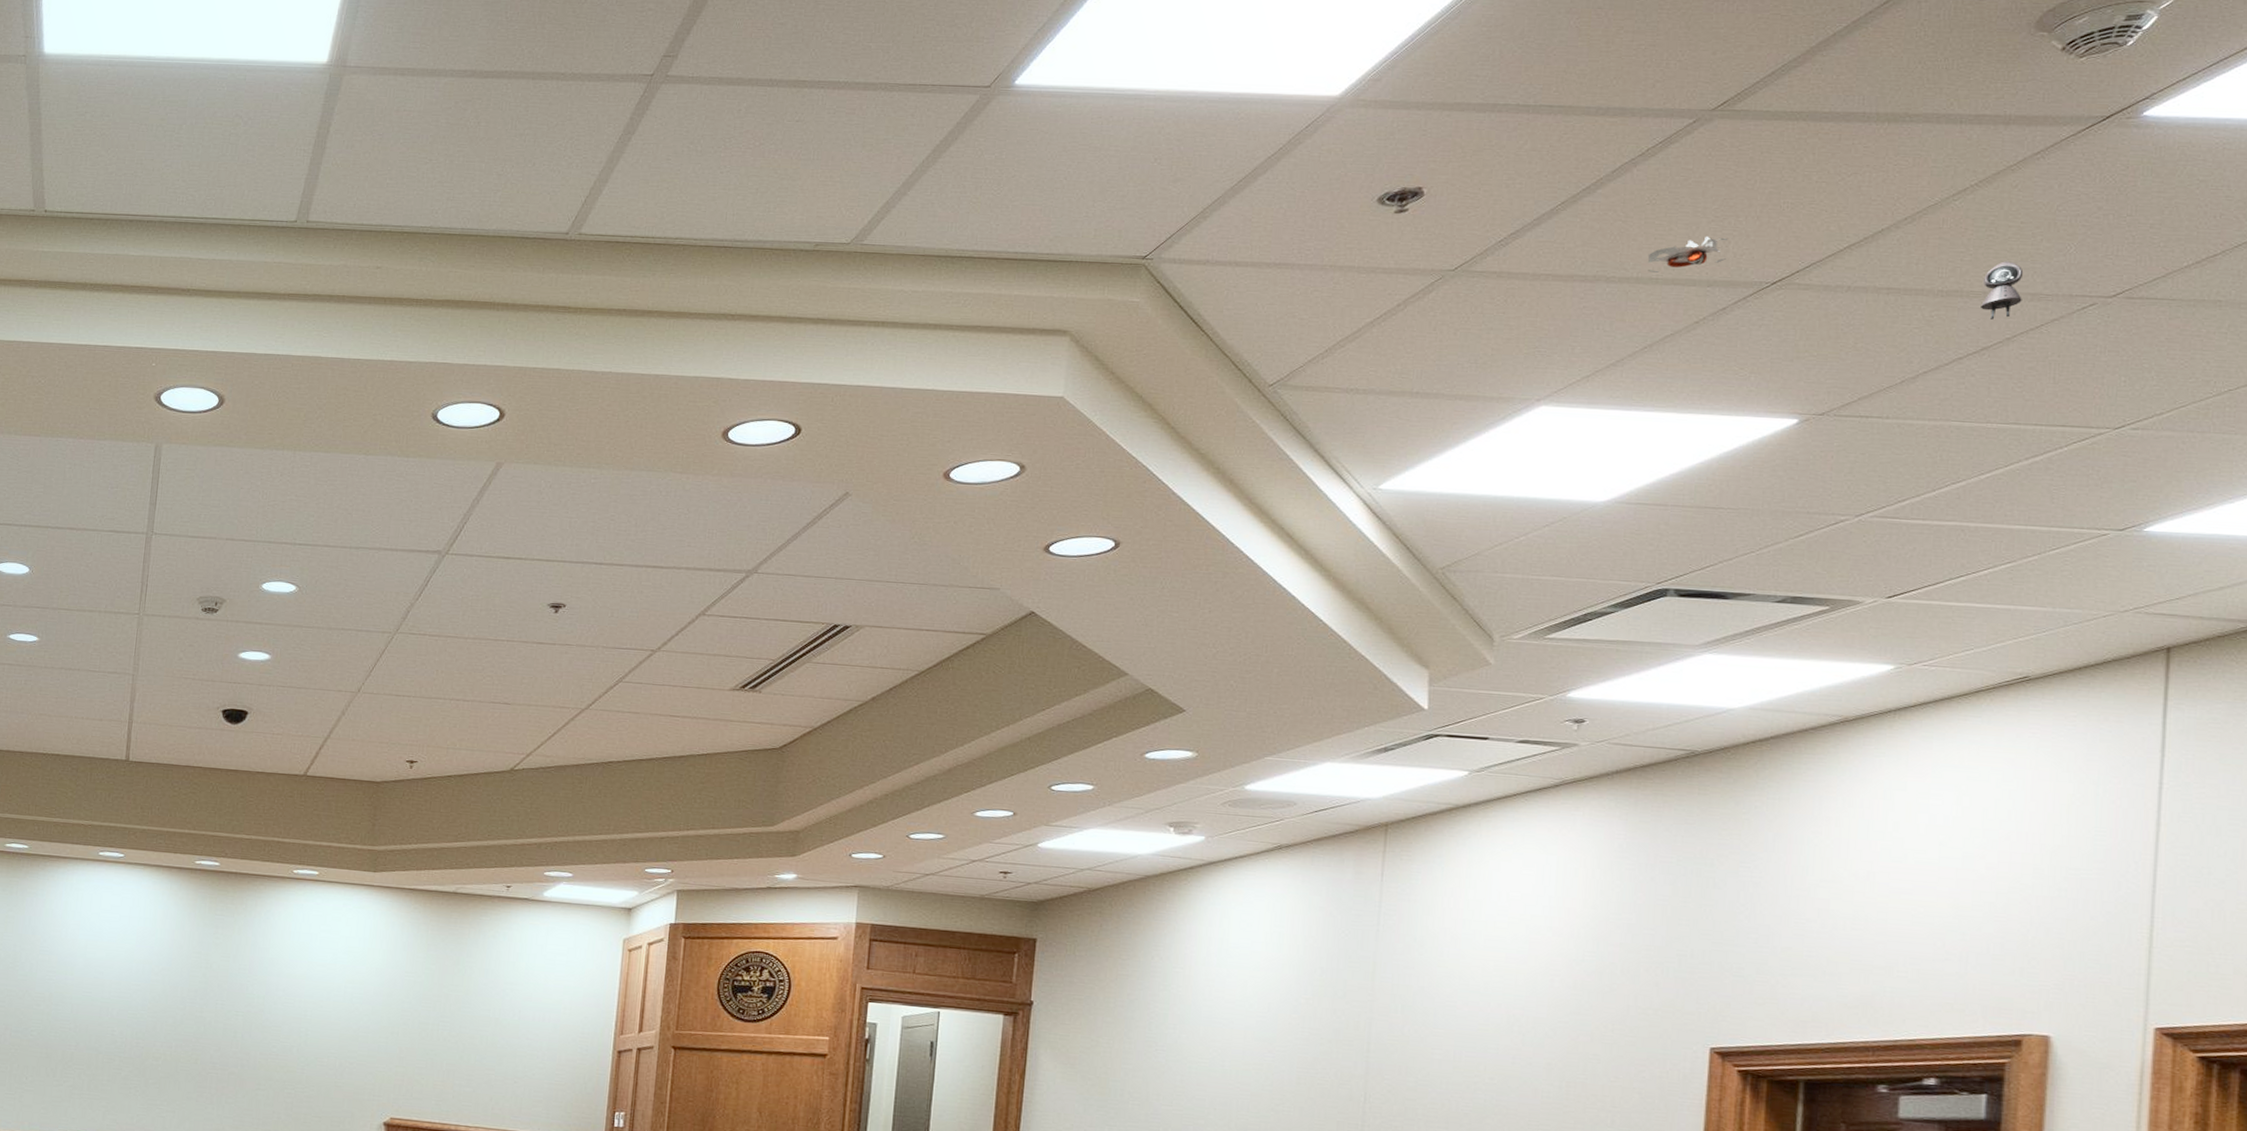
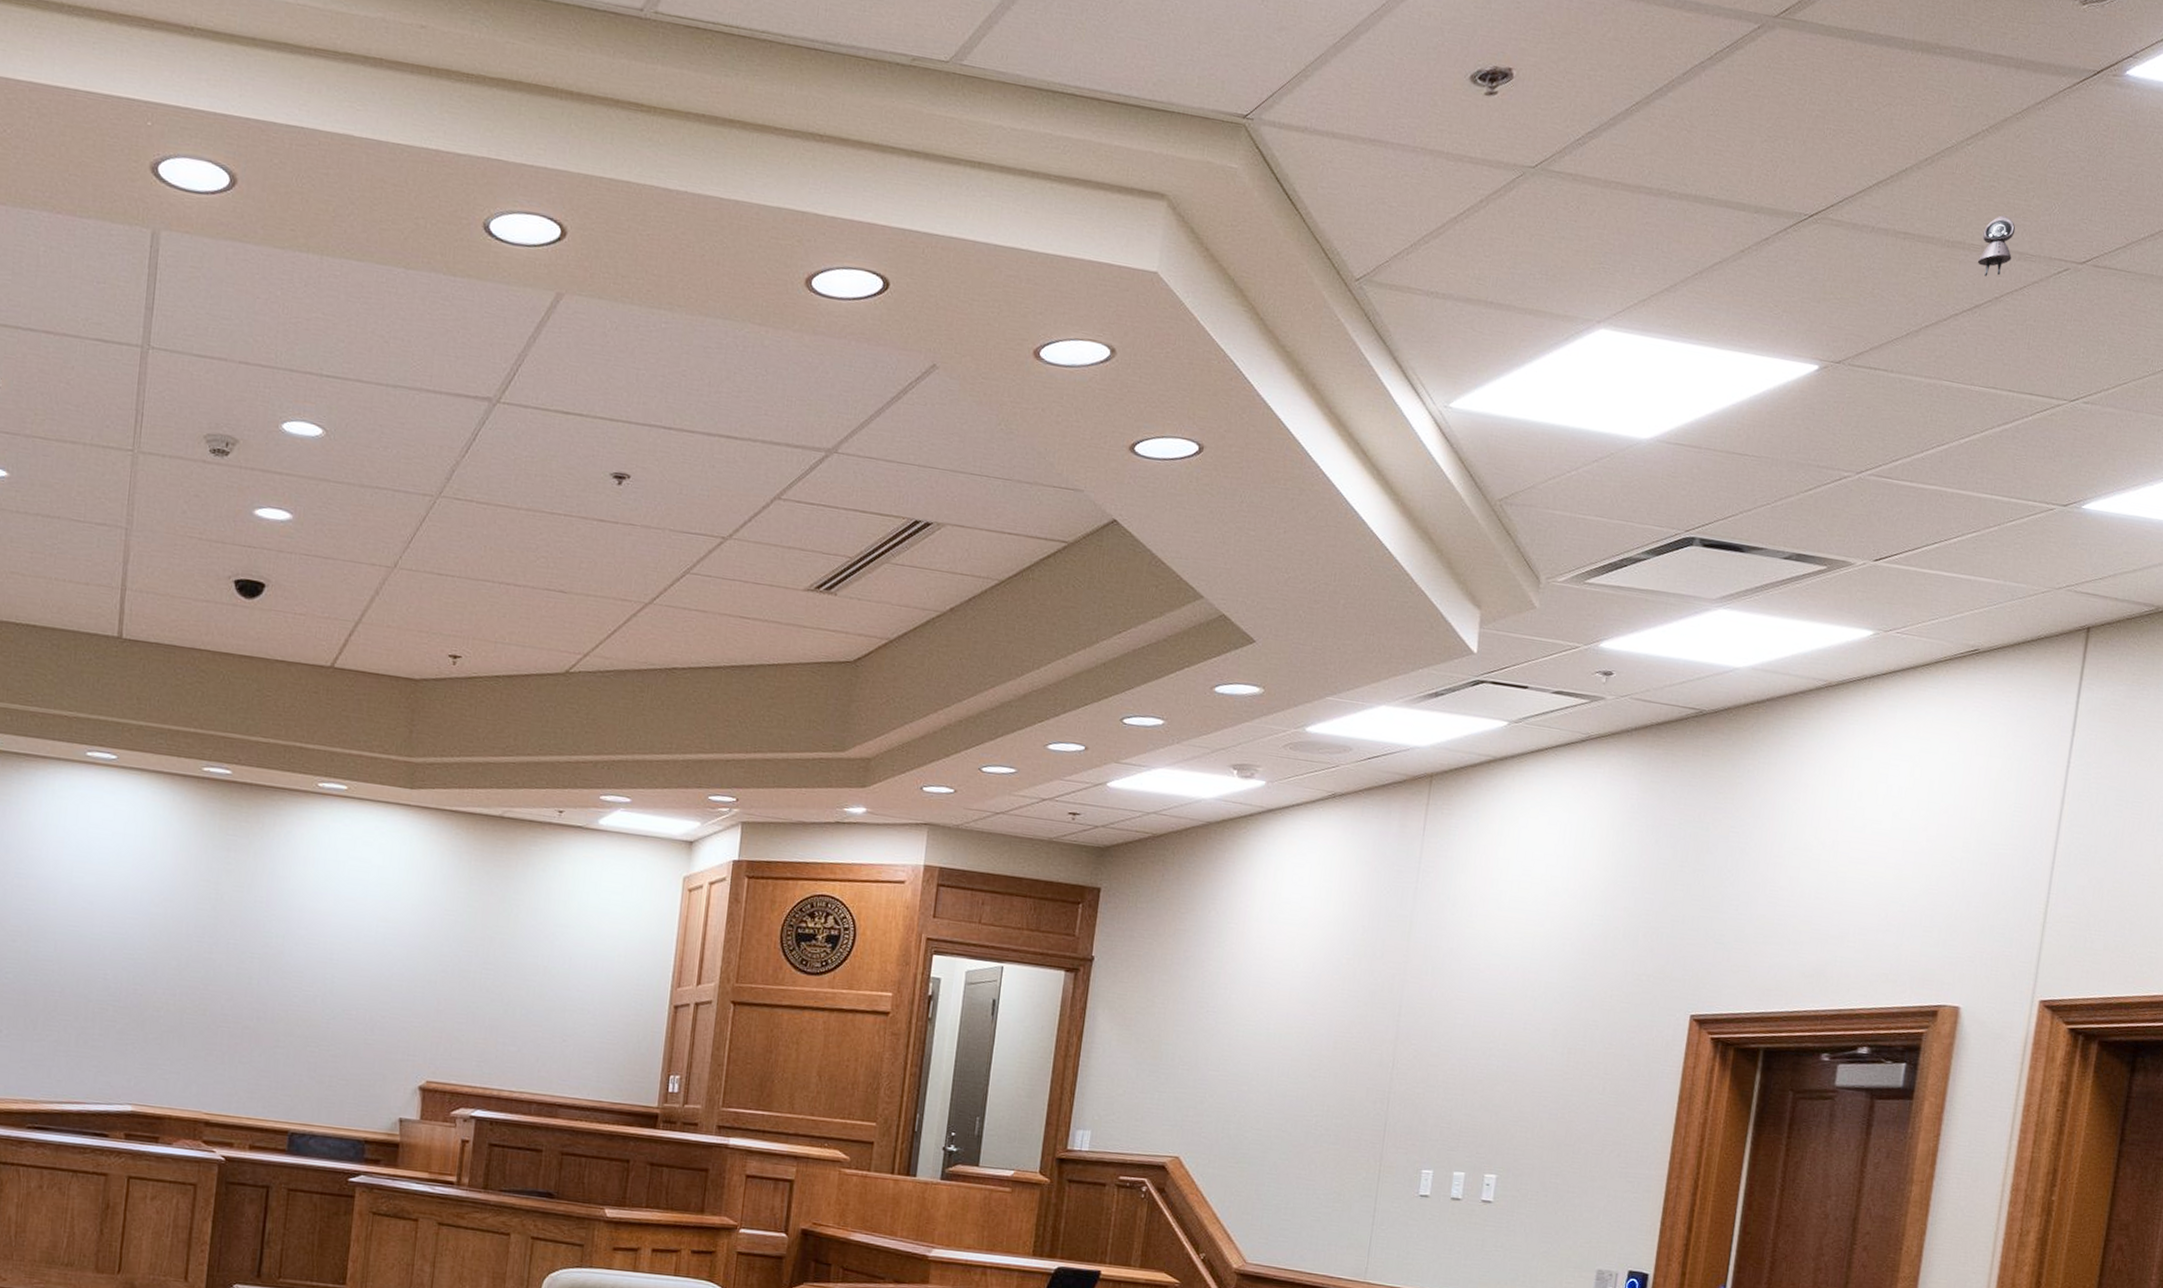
smoke detector: present [1647,237,1727,273] -> none [1705,157,1776,192]

